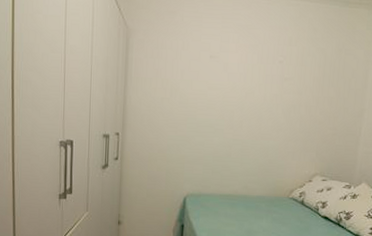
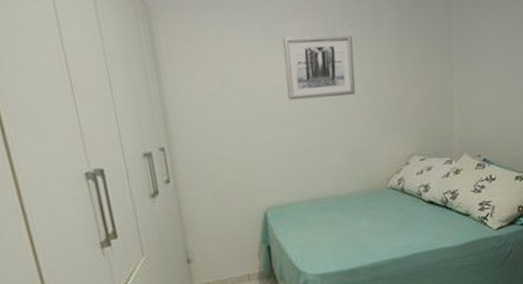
wall art: none [220,64,280,118] -> present [283,34,355,101]

